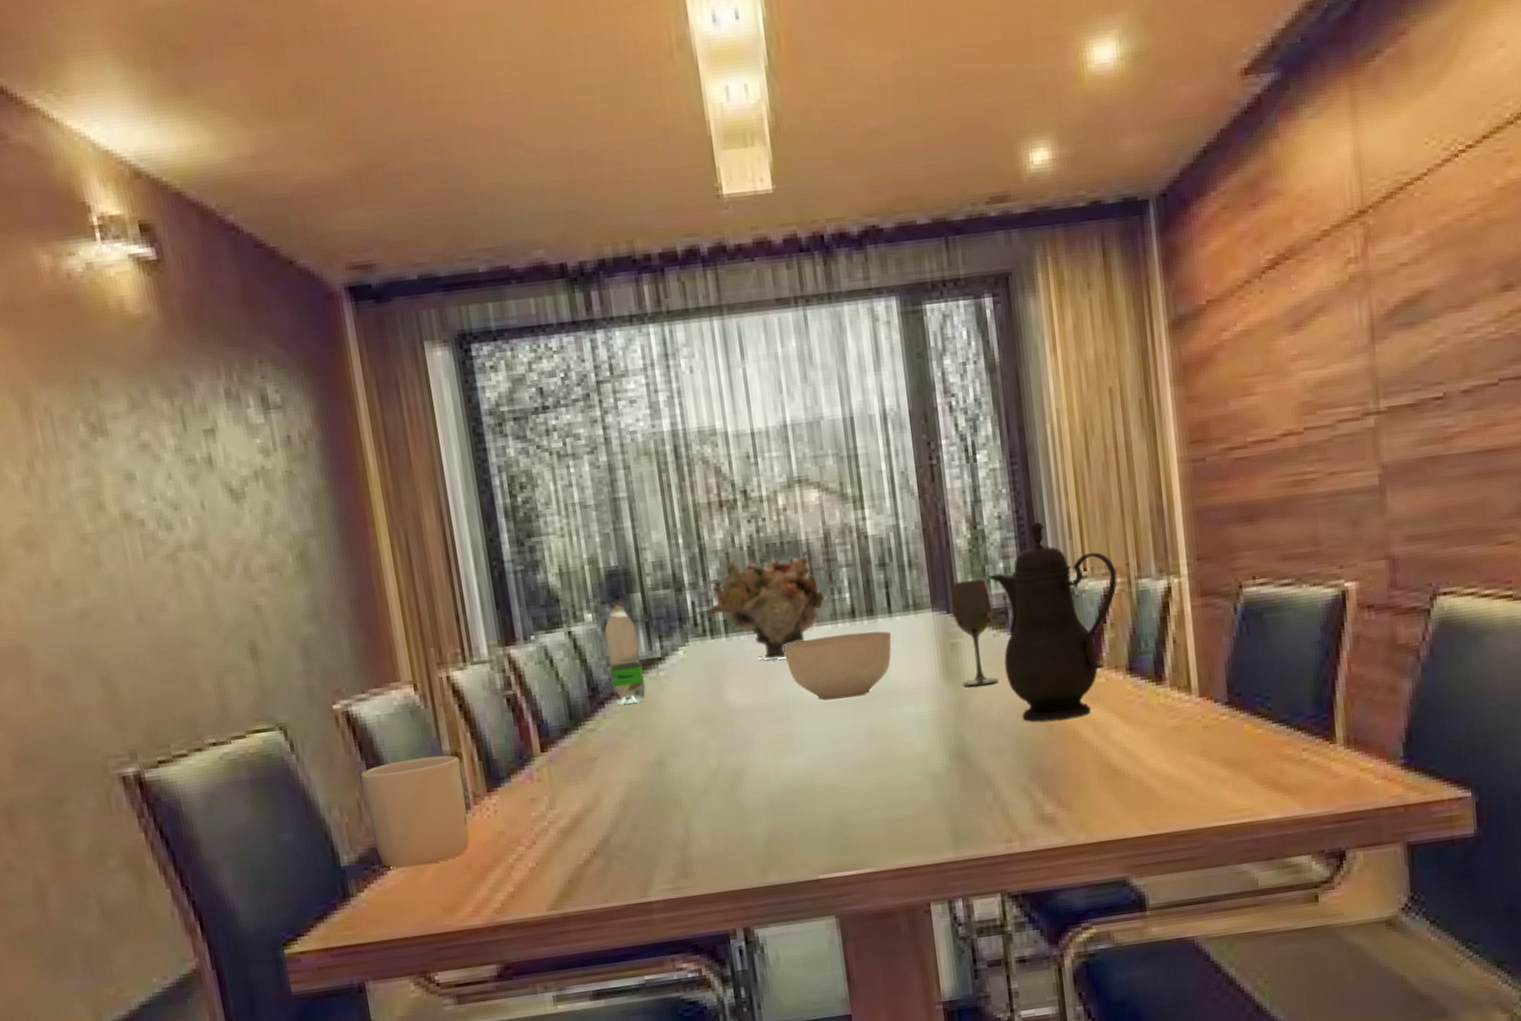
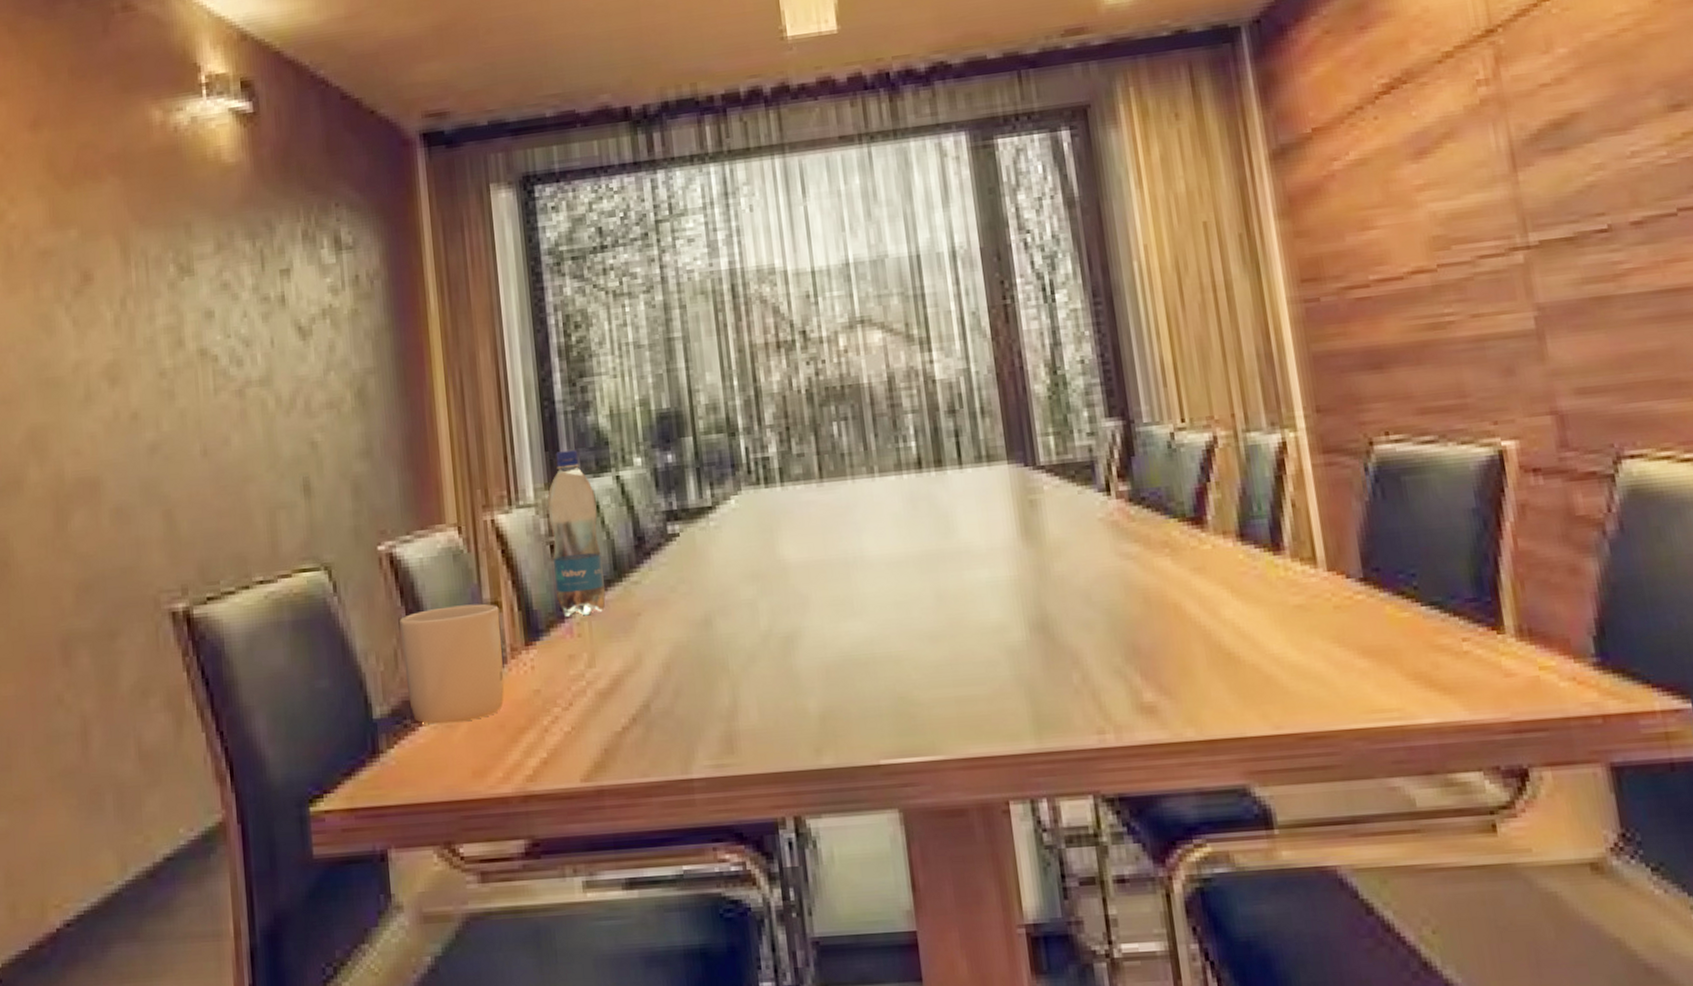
bottle: none [501,608,563,764] -> present [547,450,606,617]
bottle: present [604,601,646,705] -> none [653,445,694,556]
flower arrangement: present [708,550,824,660] -> none [762,395,887,513]
bowl: present [782,631,892,700] -> none [842,484,963,559]
wine glass: present [952,579,999,687] -> none [1030,429,1086,550]
coffeepot: present [989,521,1117,721] -> none [1071,366,1222,593]

